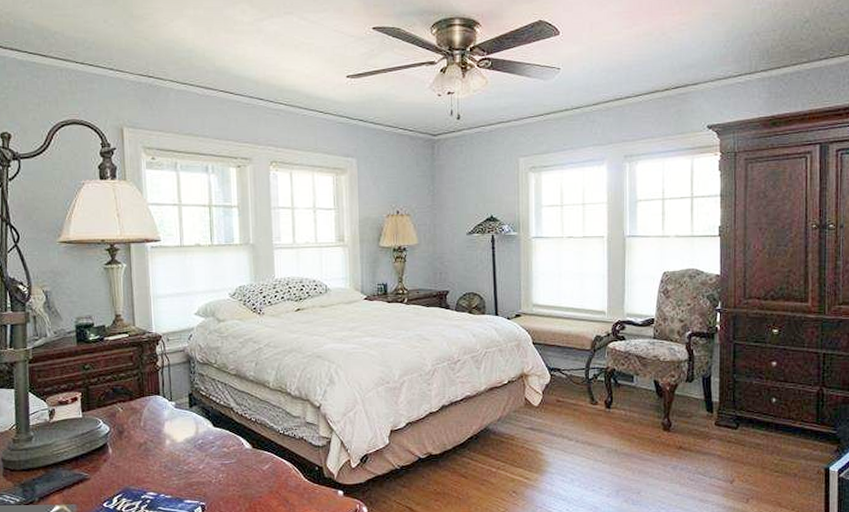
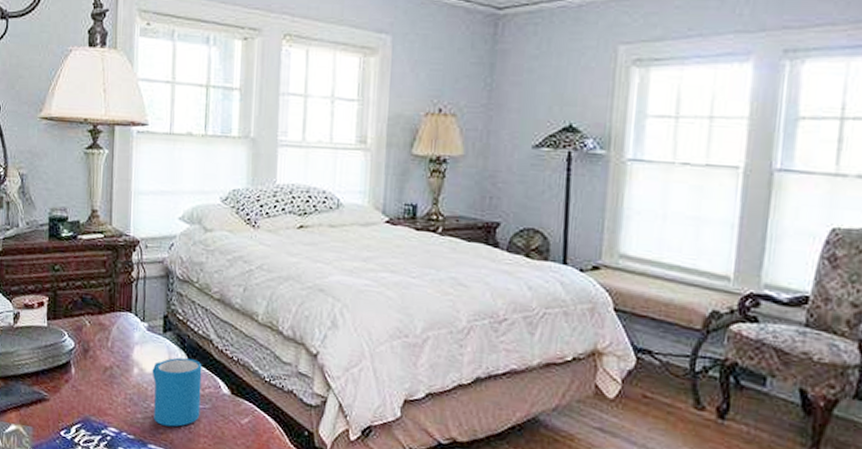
mug: none [182,425,228,483] -> present [152,357,202,427]

